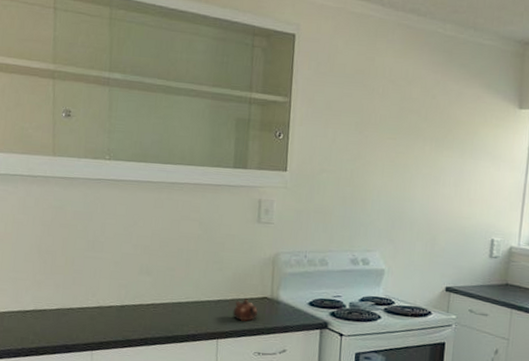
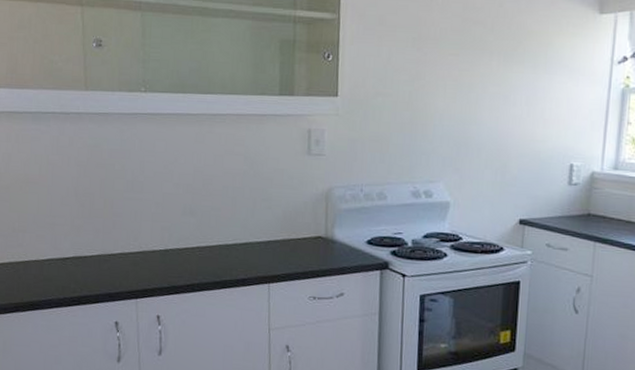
teapot: present [232,298,258,321] -> none [284,238,311,263]

